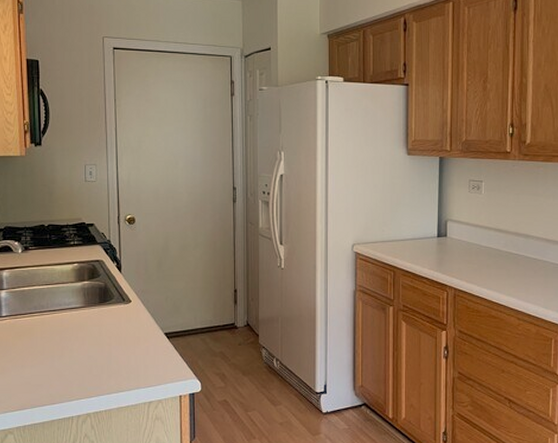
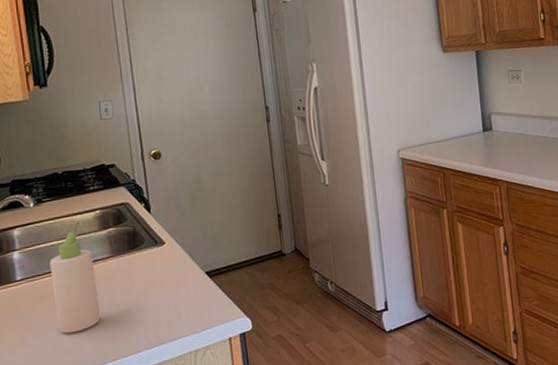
bottle: none [31,271,70,370] -> present [49,221,101,334]

